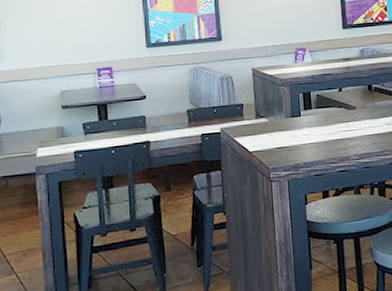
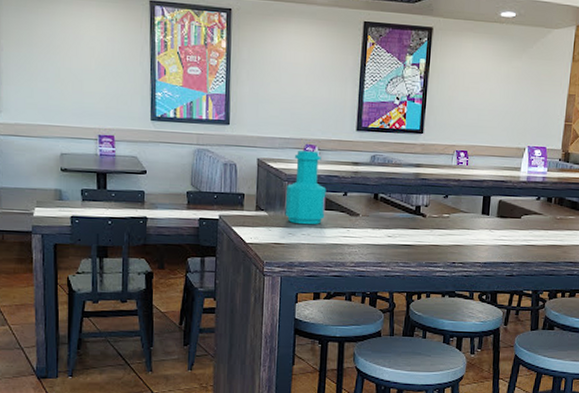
bottle: none [282,54,324,126] -> present [285,151,326,225]

